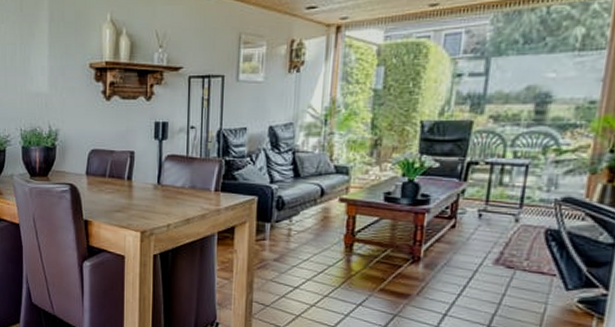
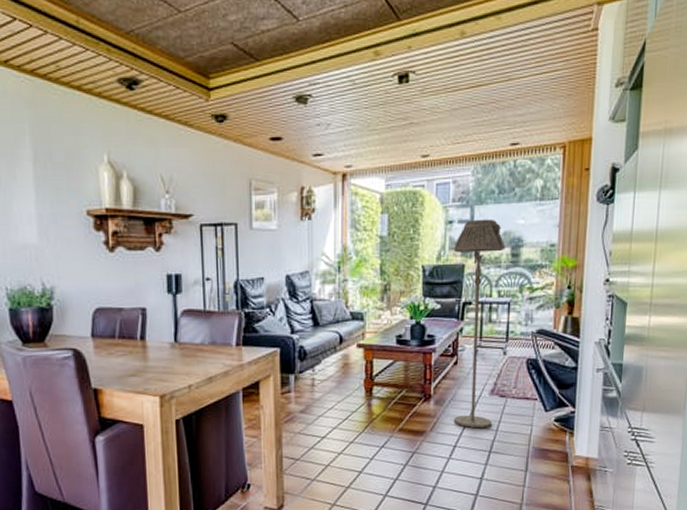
floor lamp: none [445,71,528,300] -> present [453,219,506,429]

